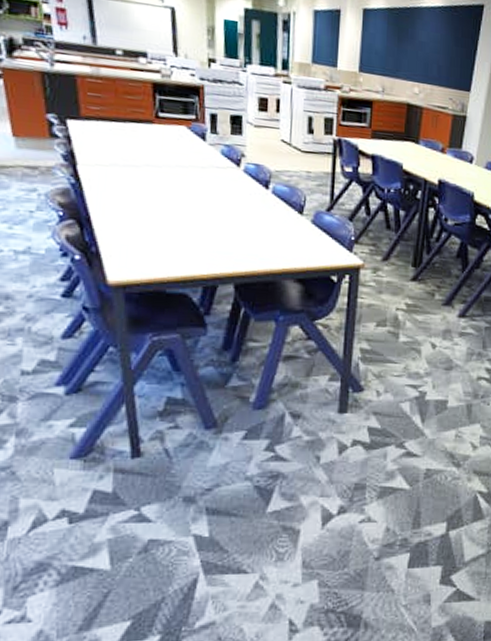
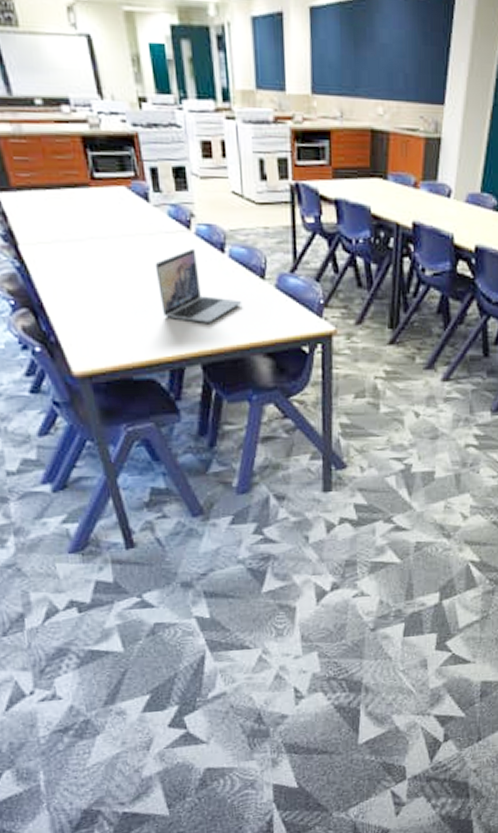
laptop: none [202,182,280,248] -> present [155,248,242,323]

